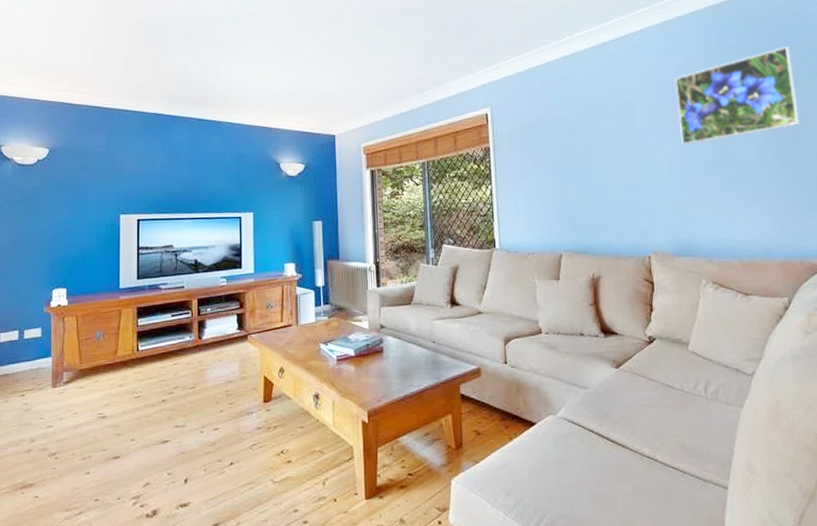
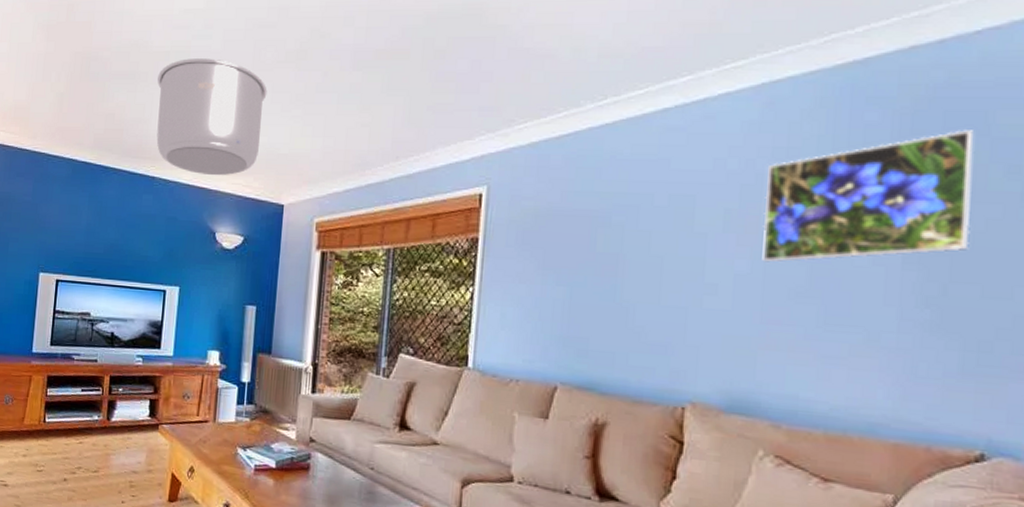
ceiling light: none [215,20,311,117] -> present [156,58,268,176]

